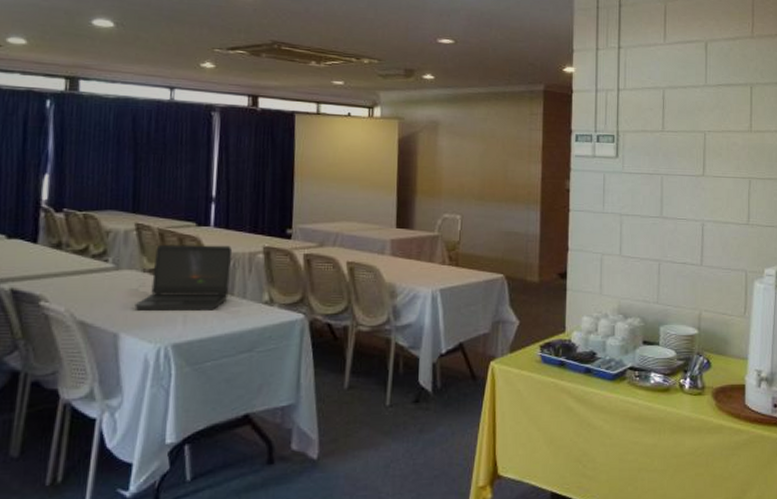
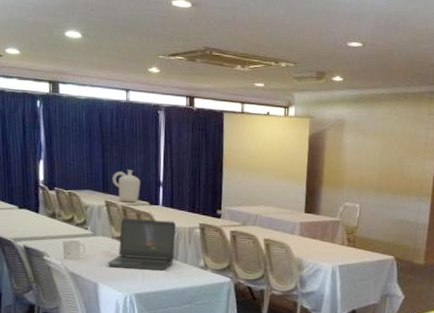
mug: none [69,276,105,304] -> present [62,239,86,260]
water jug: none [146,183,186,224] -> present [112,170,141,203]

